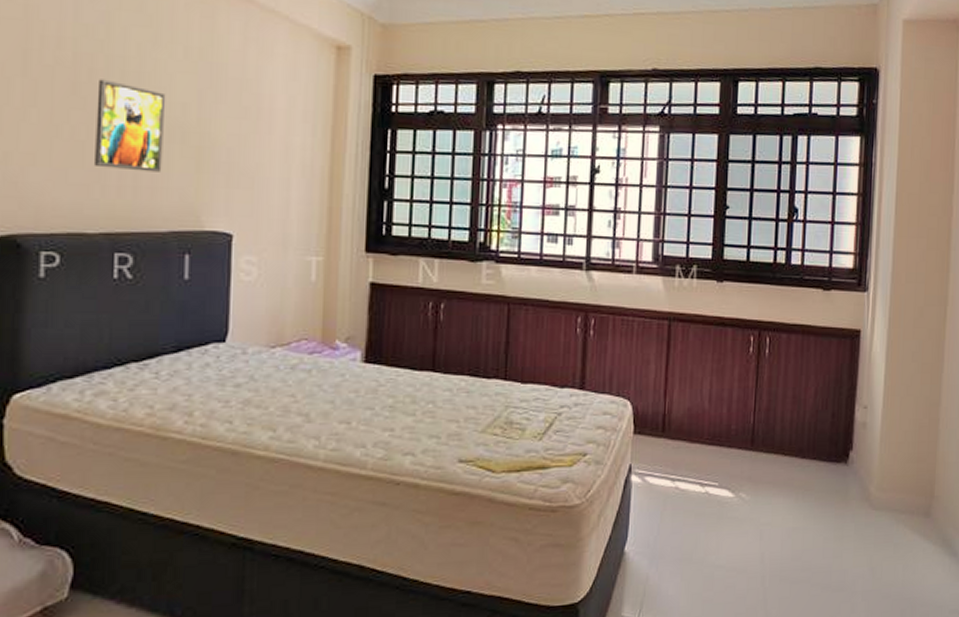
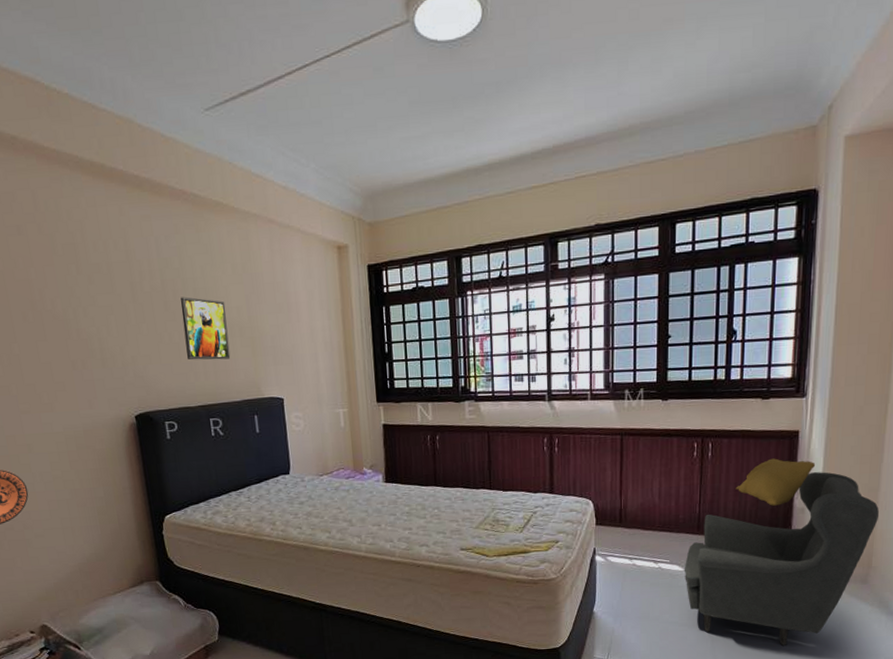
armchair: none [734,361,940,598] -> present [684,458,879,647]

